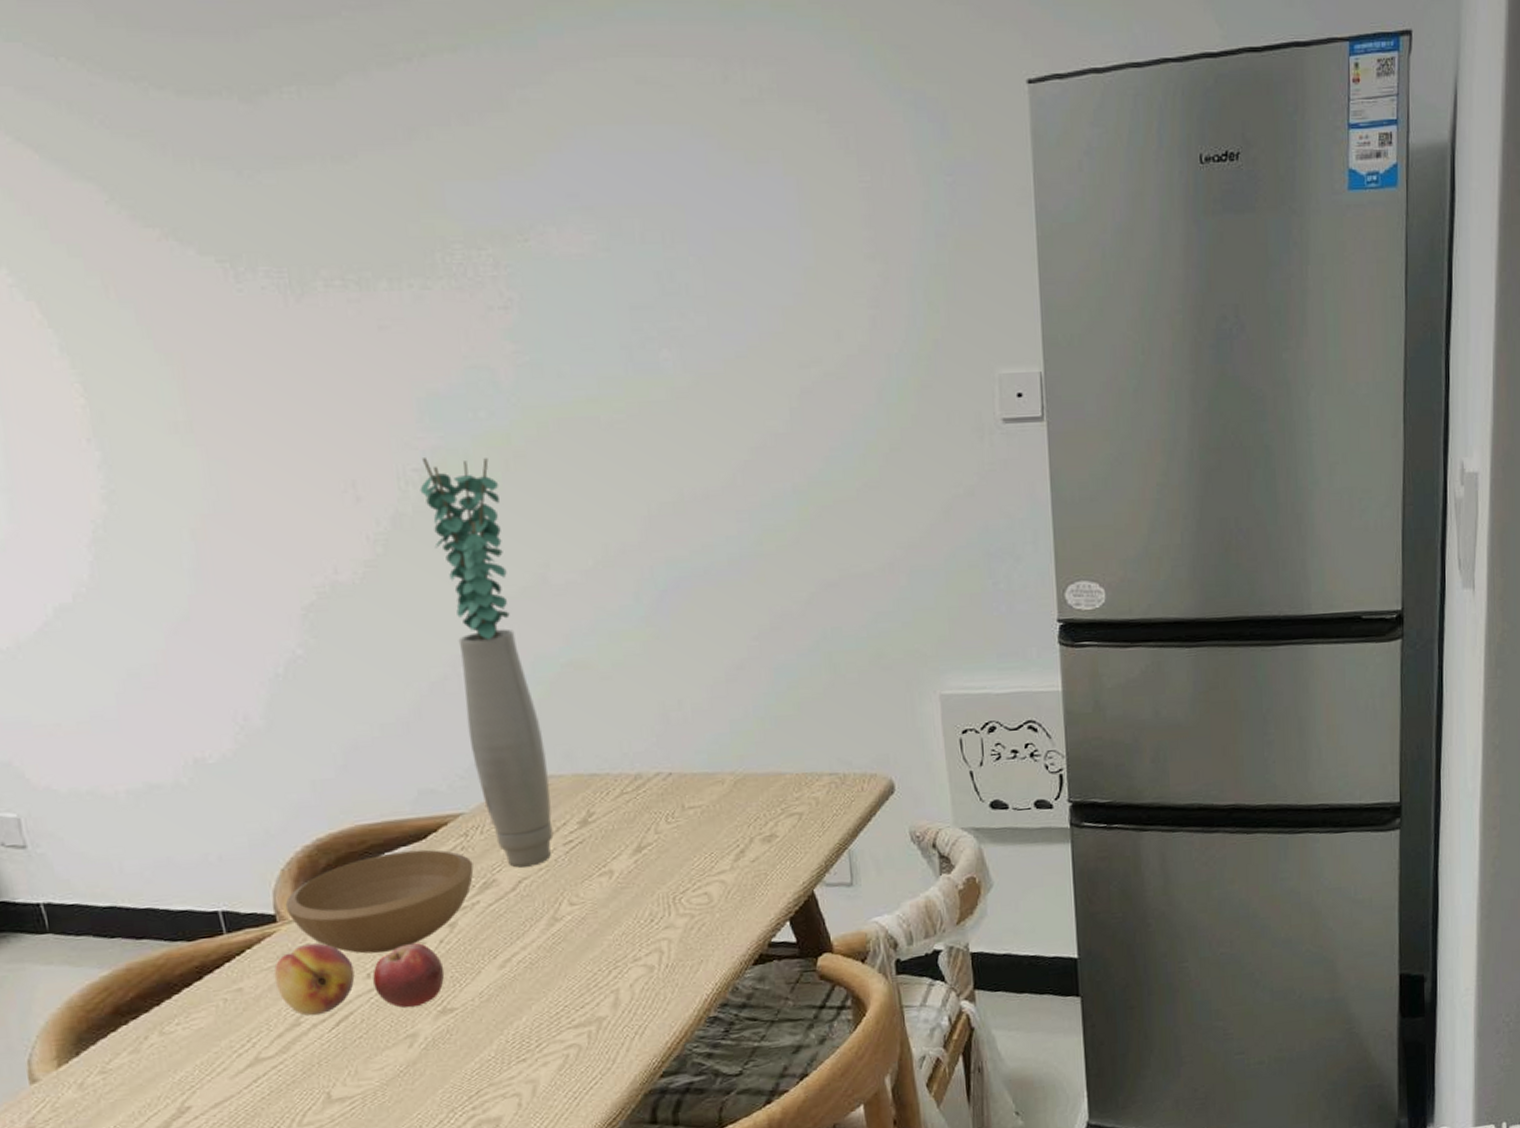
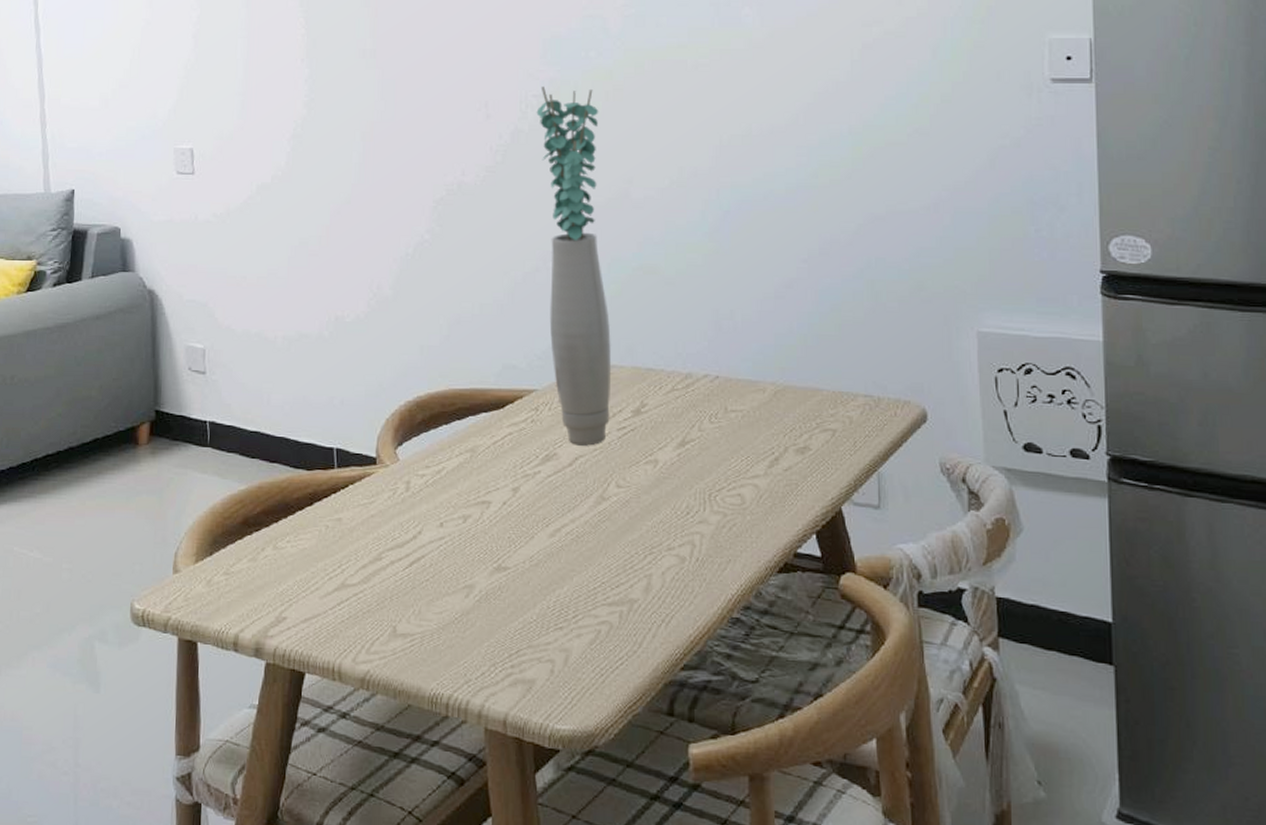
fruit: present [274,943,355,1016] -> none [367,488,431,554]
bowl: present [285,849,474,954] -> none [385,416,539,505]
fruit: present [373,942,445,1008] -> none [444,500,504,561]

